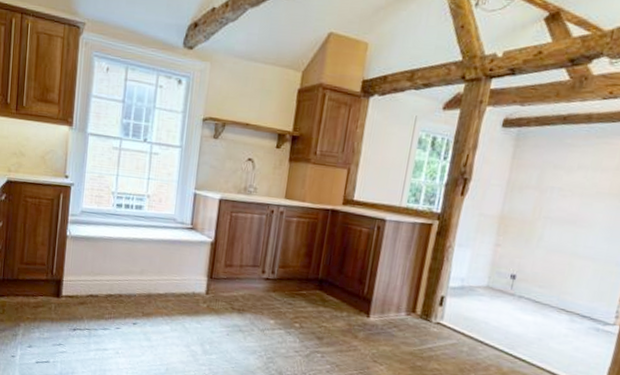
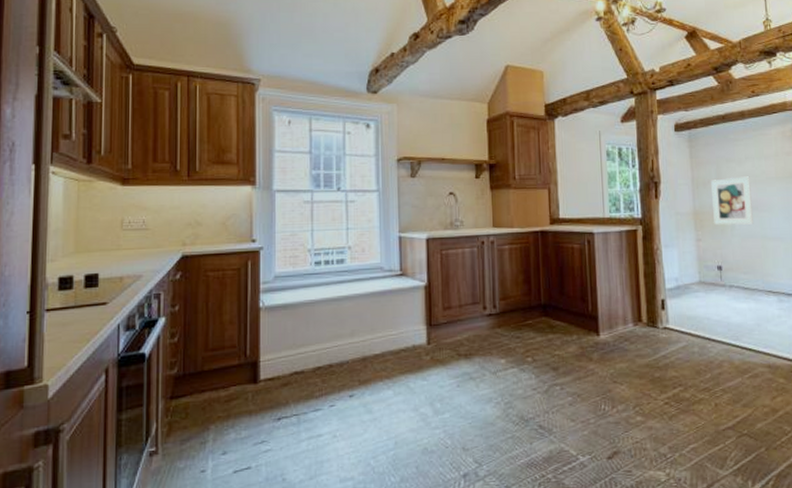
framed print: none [520,185,577,239] -> present [711,176,753,225]

